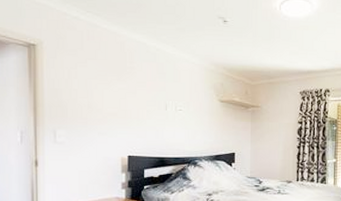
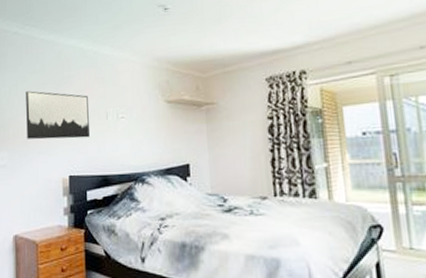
wall art: none [86,76,149,124] -> present [26,91,89,140]

